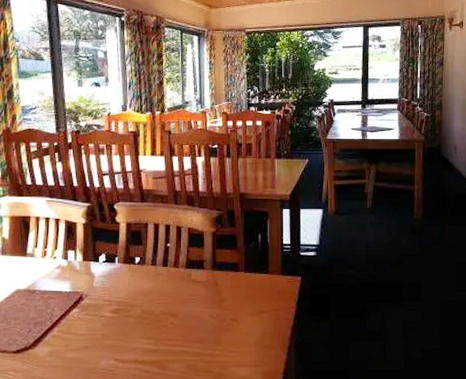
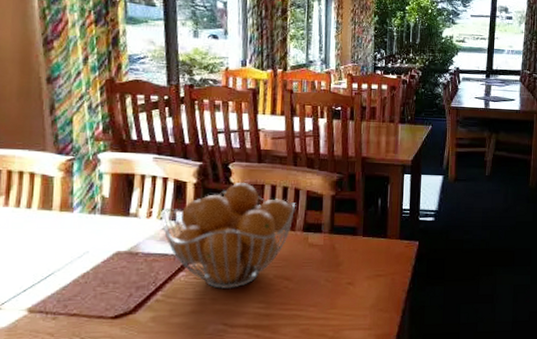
fruit basket: none [53,222,179,326] -> present [159,183,296,290]

